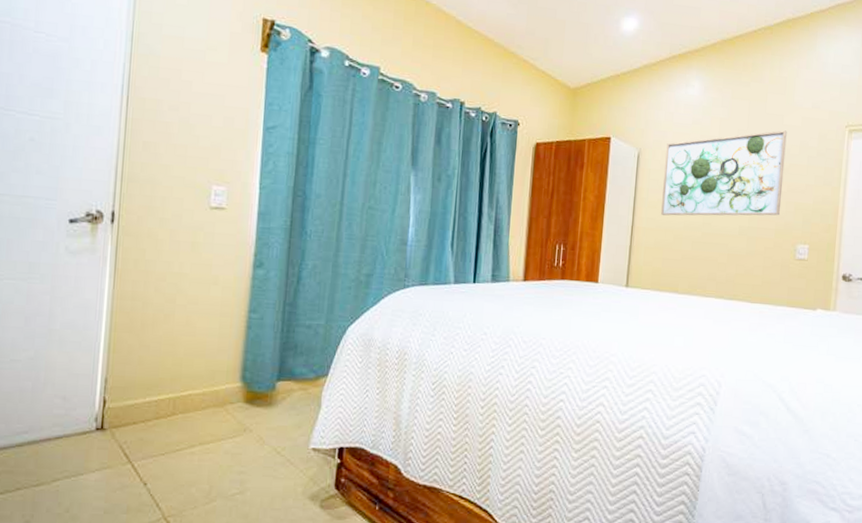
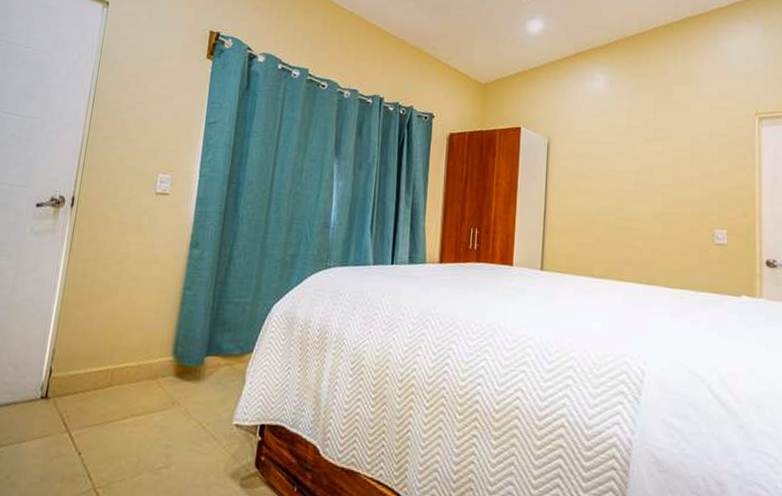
wall art: present [661,130,787,216] -> none [573,118,695,201]

